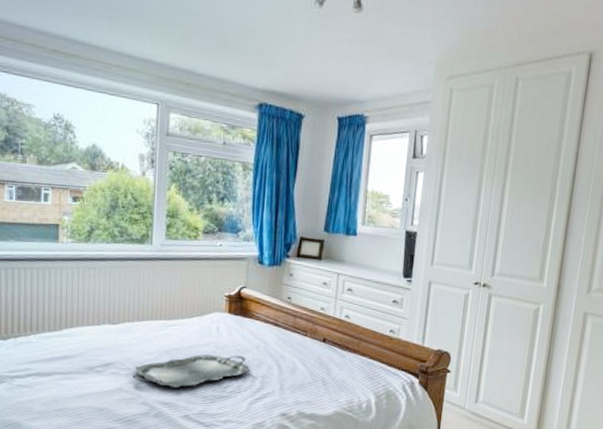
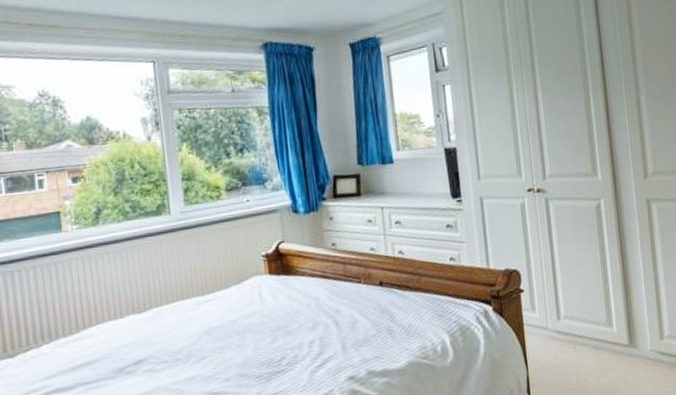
serving tray: present [132,354,252,389] -> none [170,320,307,374]

